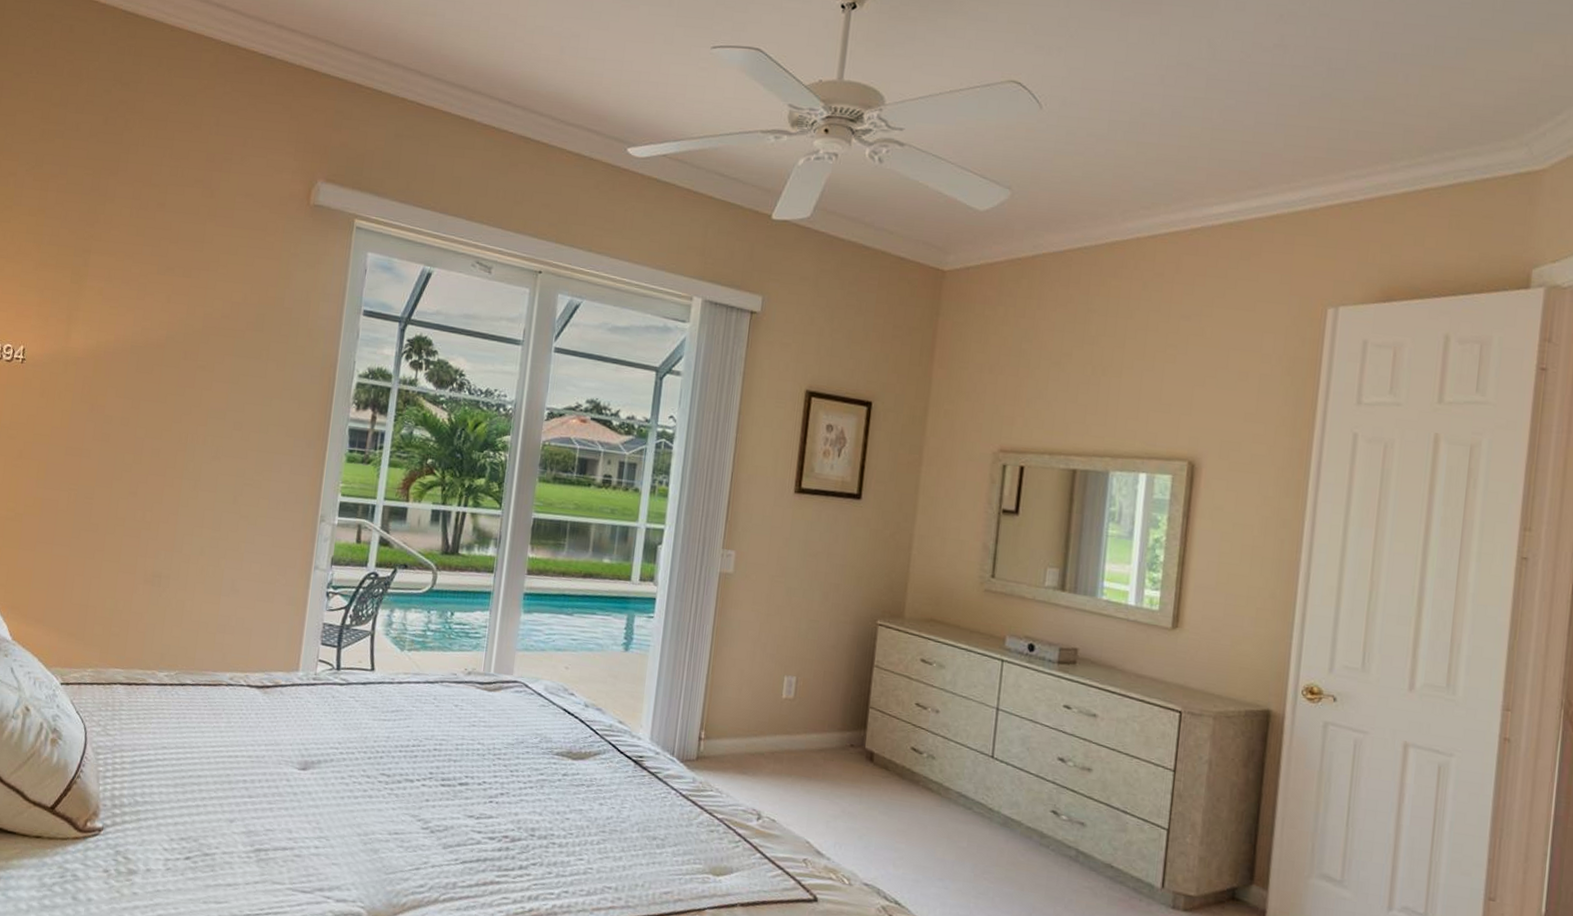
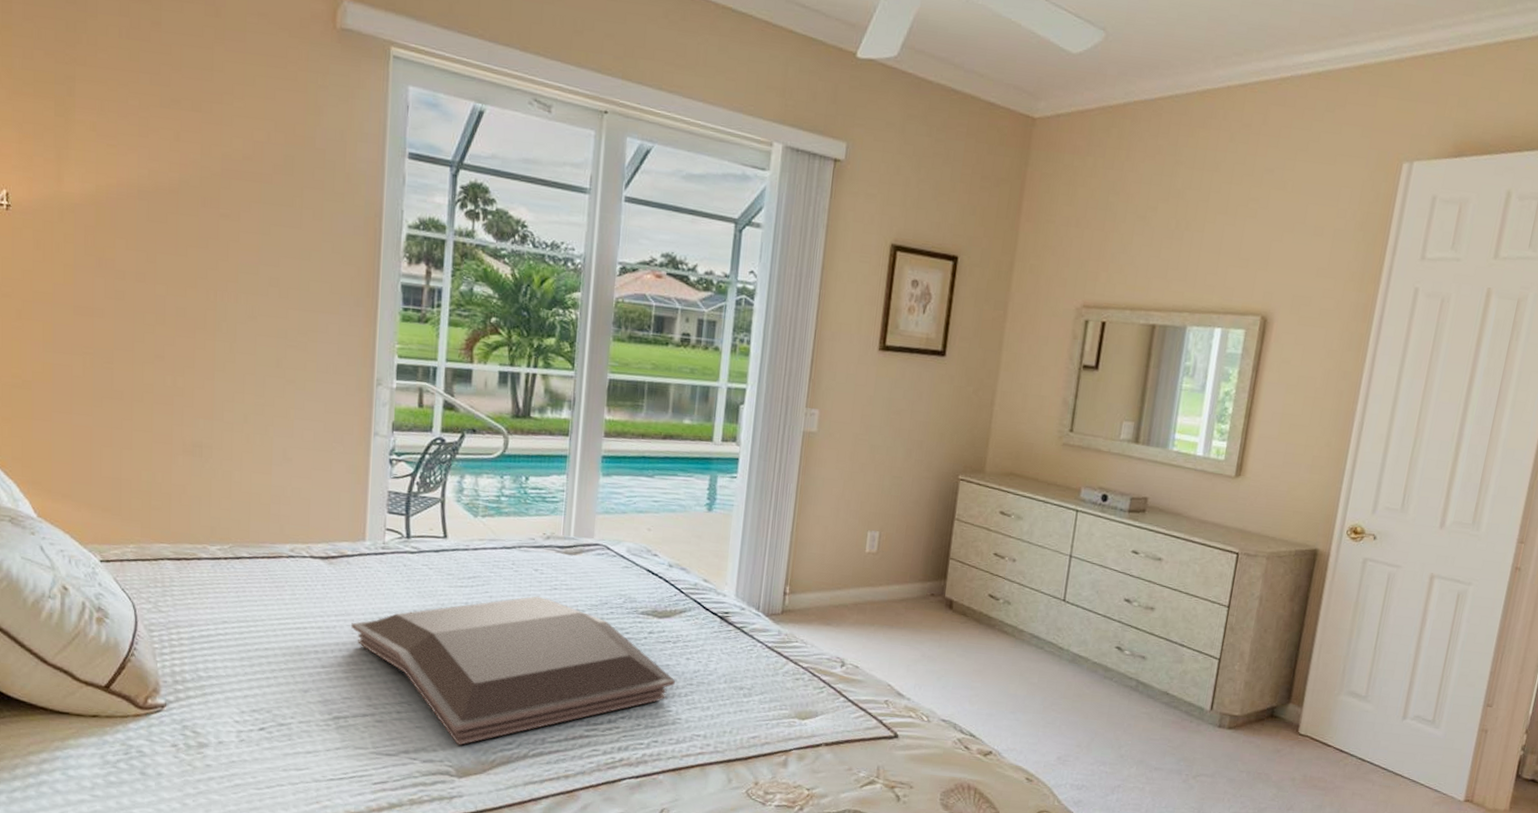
serving tray: none [279,732,588,886] -> present [351,596,675,745]

